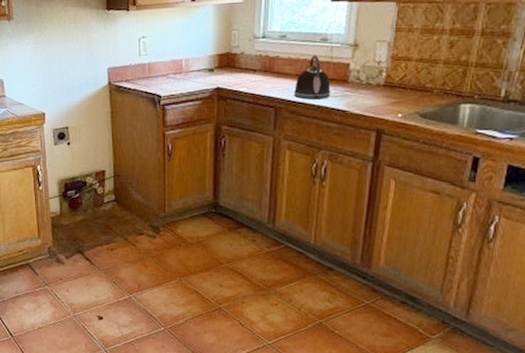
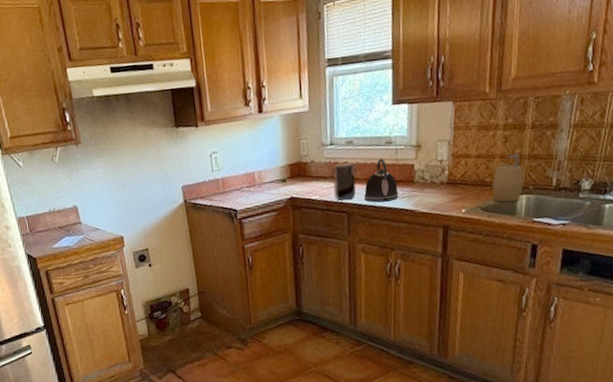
jar: none [262,57,289,94] -> present [331,162,358,200]
soap dispenser: none [433,60,469,111] -> present [492,153,524,203]

